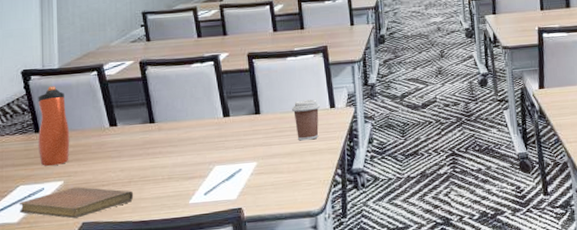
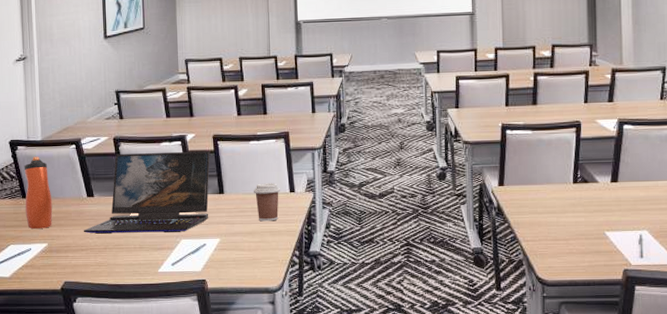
notebook: present [19,187,134,219] -> none [10,250,109,278]
laptop: none [104,69,245,167] -> present [83,150,210,234]

